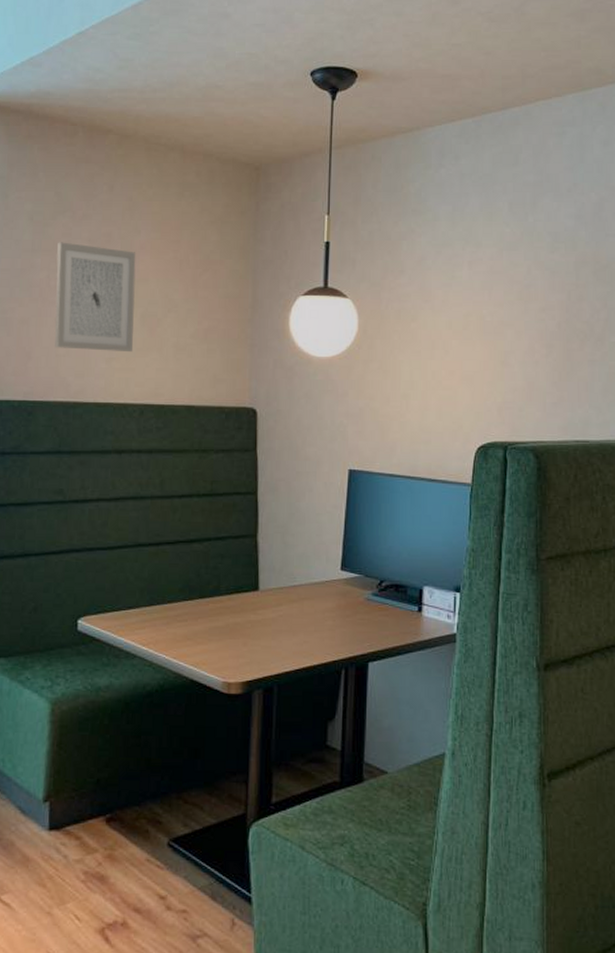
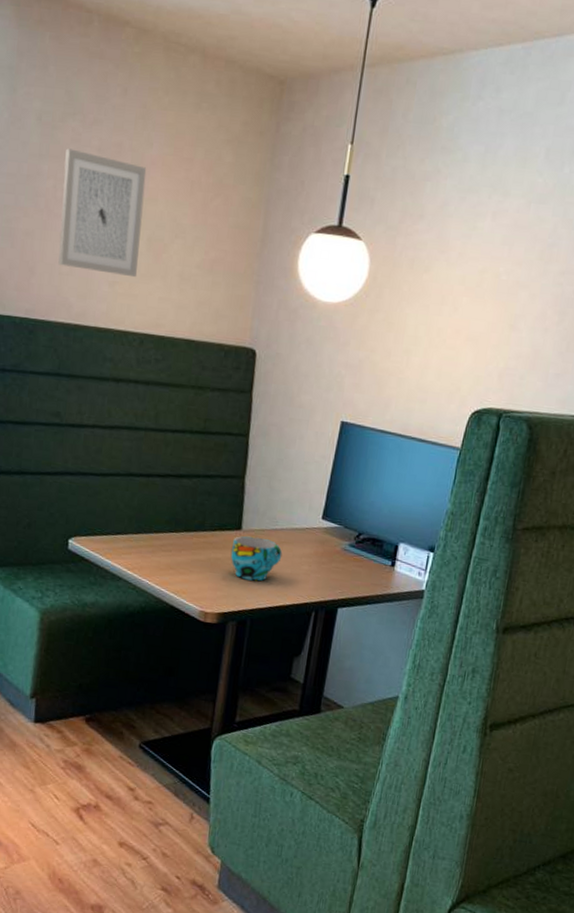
cup: none [249,596,304,643] -> present [230,536,282,581]

